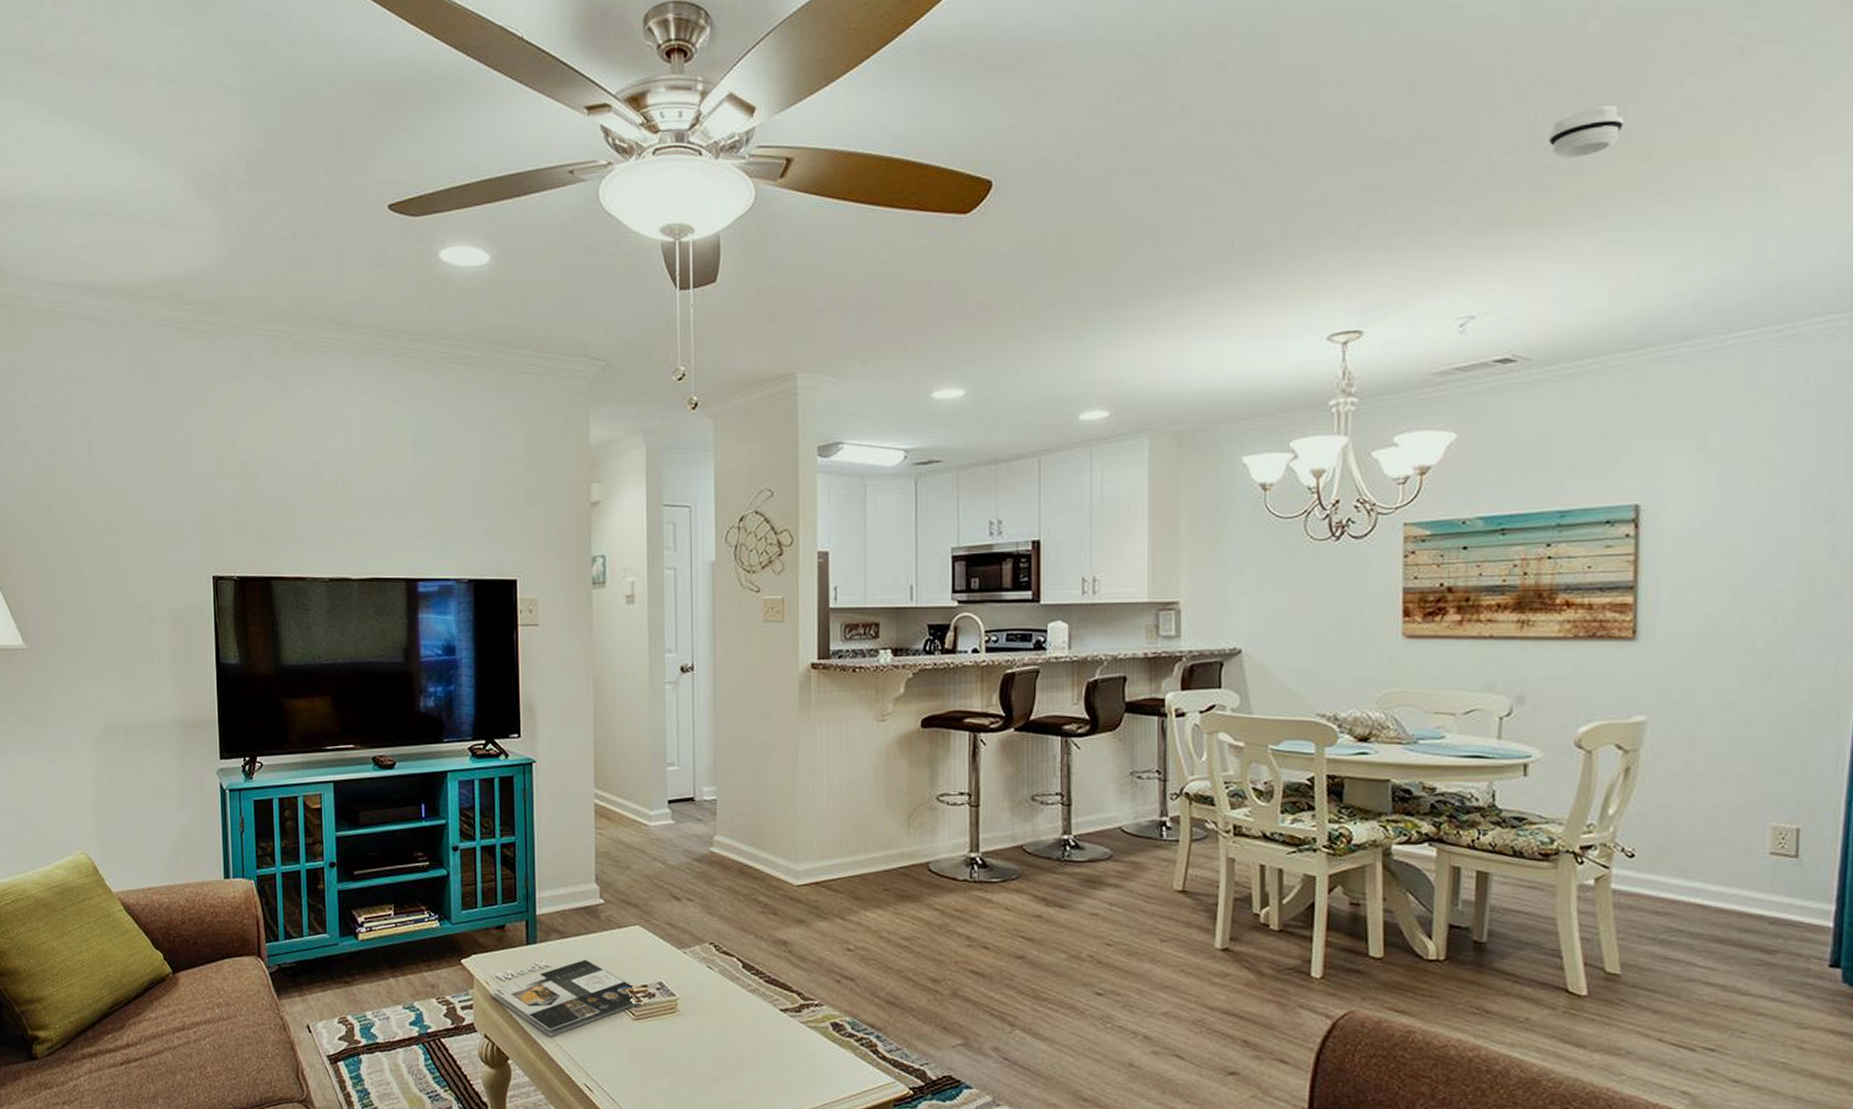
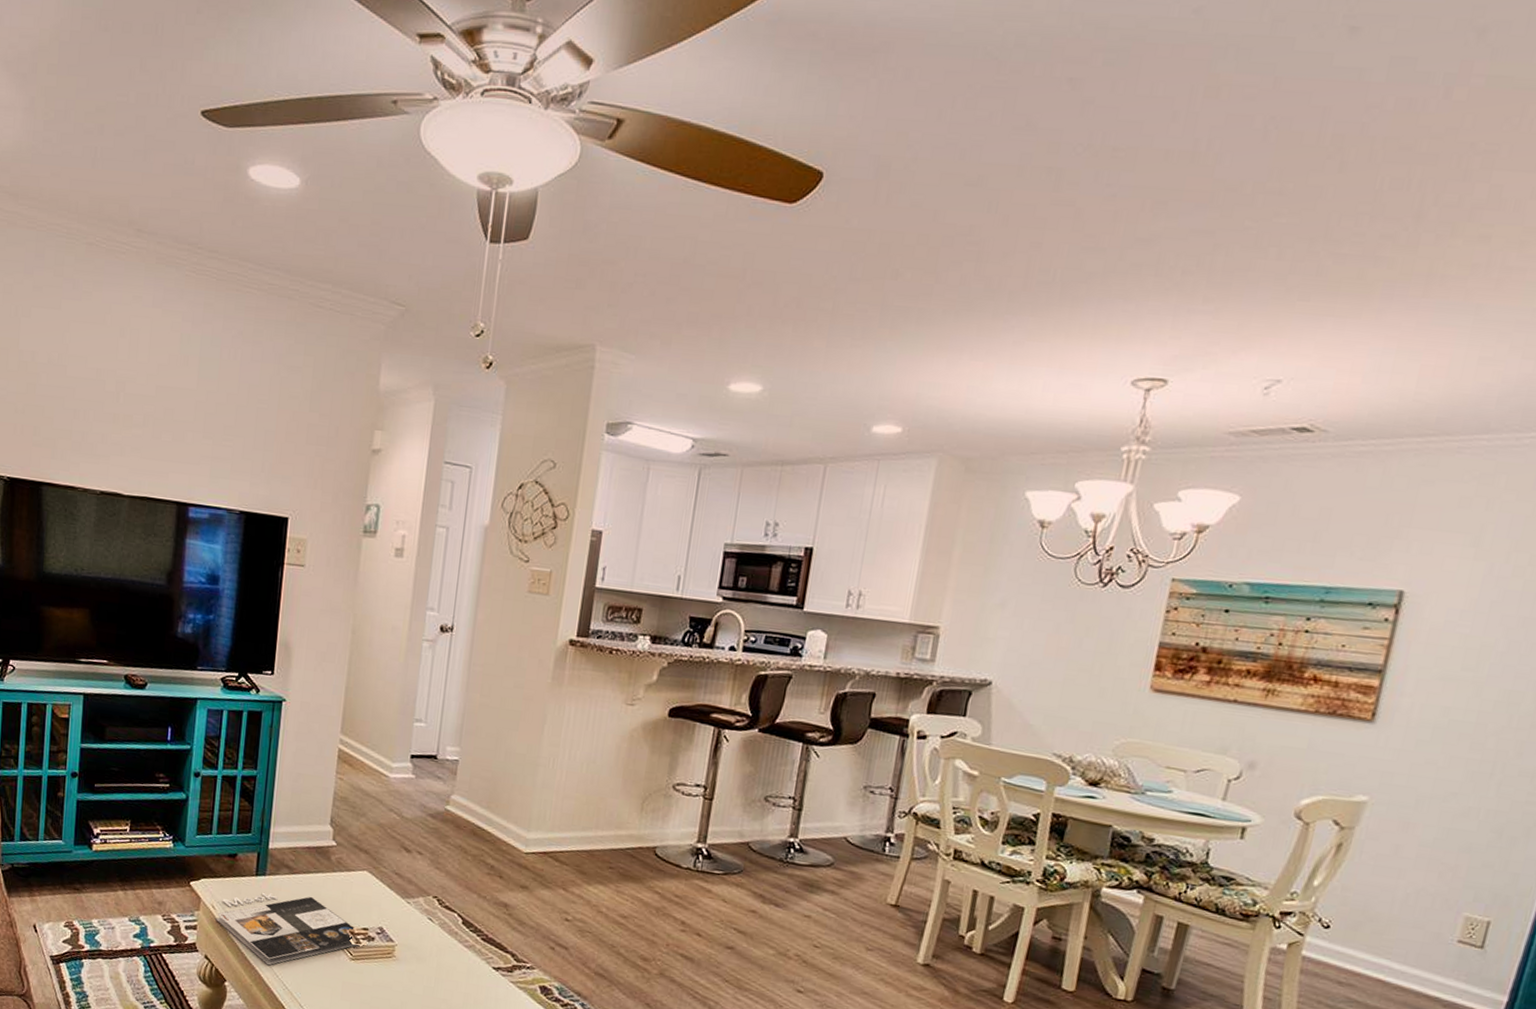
smoke detector: present [1549,106,1625,158] -> none [1390,180,1471,231]

